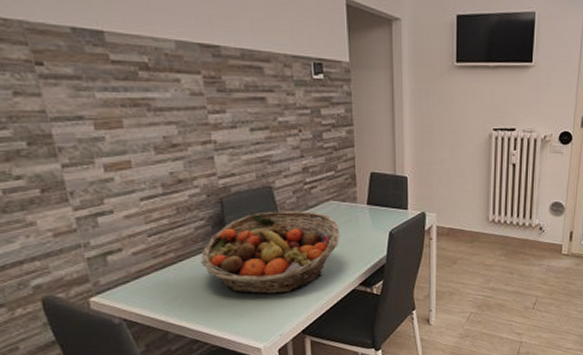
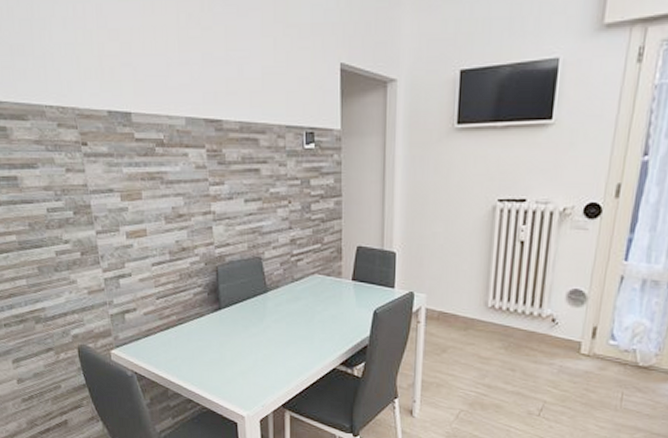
fruit basket: present [200,210,340,294] -> none [197,282,323,365]

